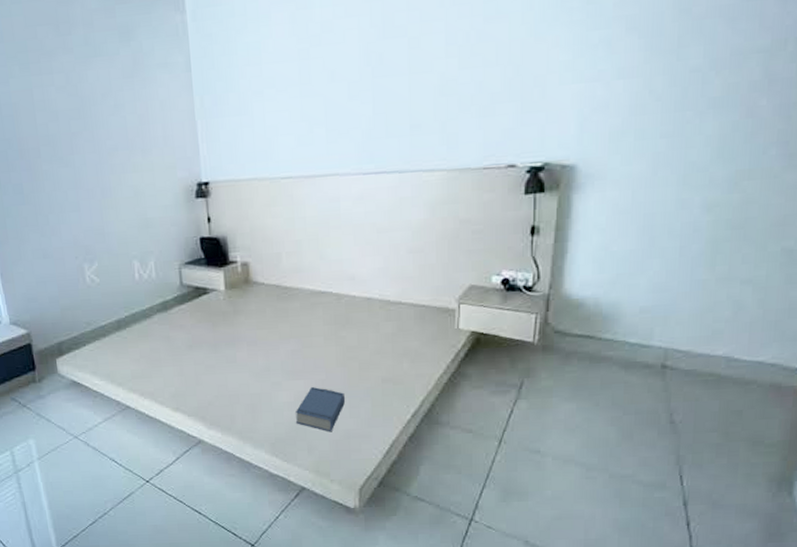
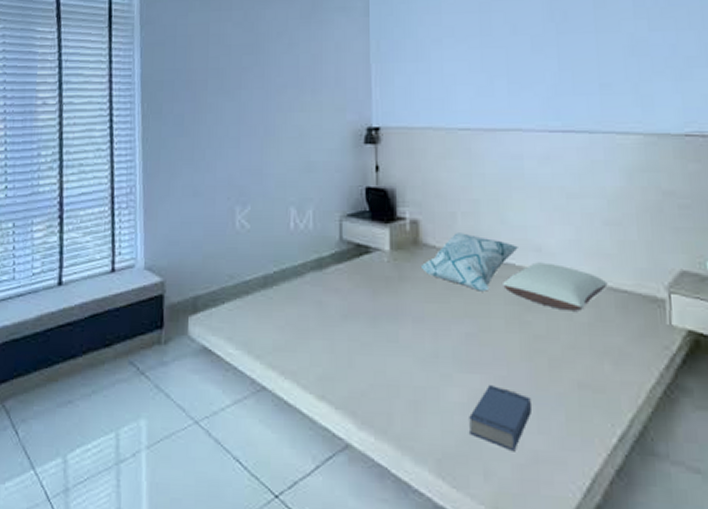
decorative pillow: none [252,270,335,317] -> present [420,233,518,292]
pillow: none [322,288,409,326] -> present [503,262,608,311]

